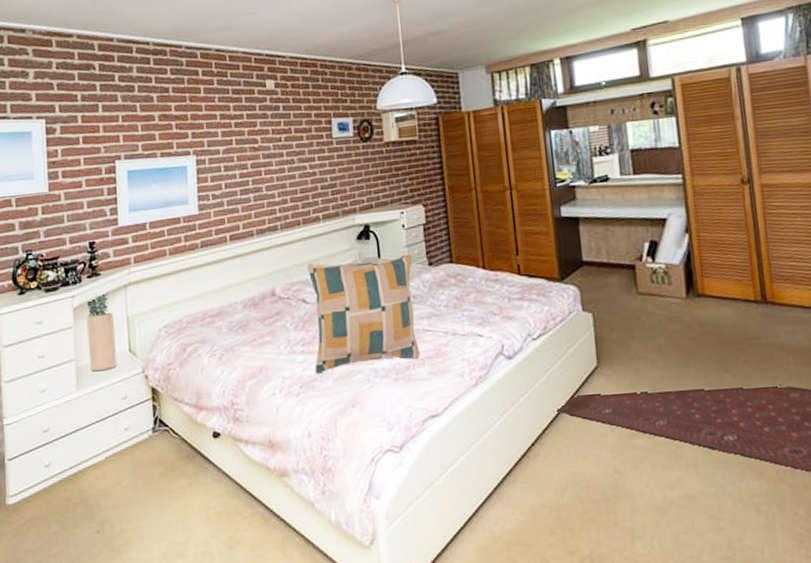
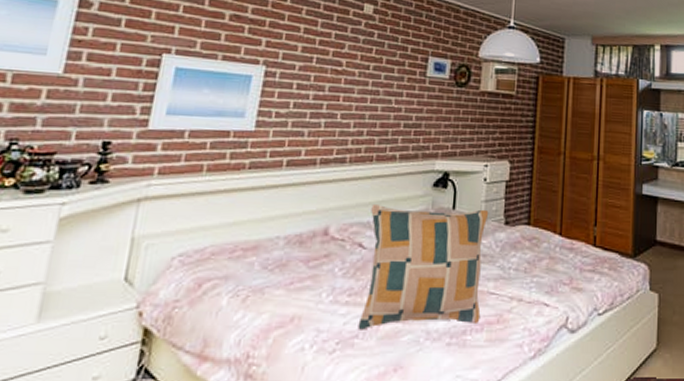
vase: present [86,293,117,372] -> none [62,205,115,301]

